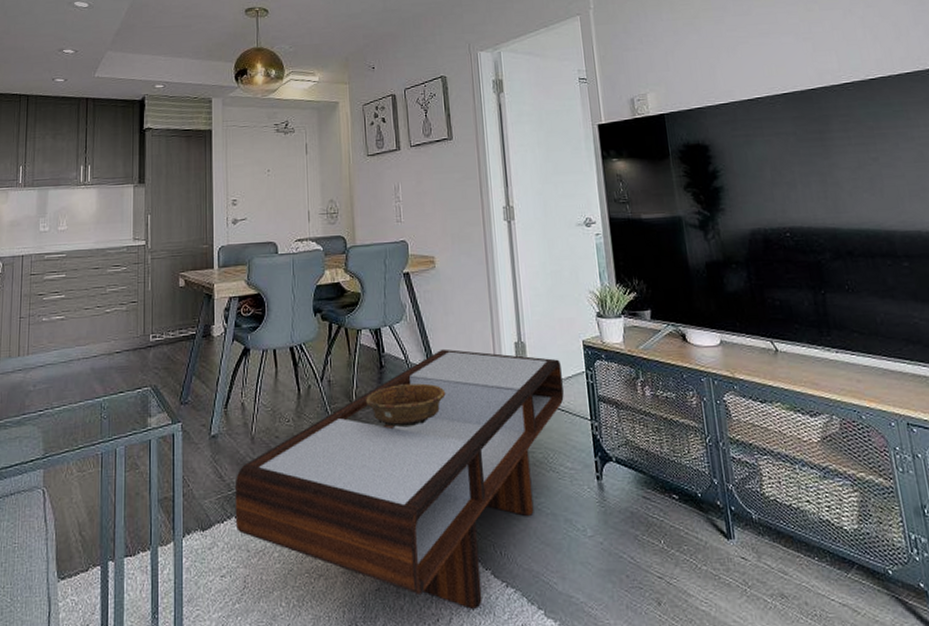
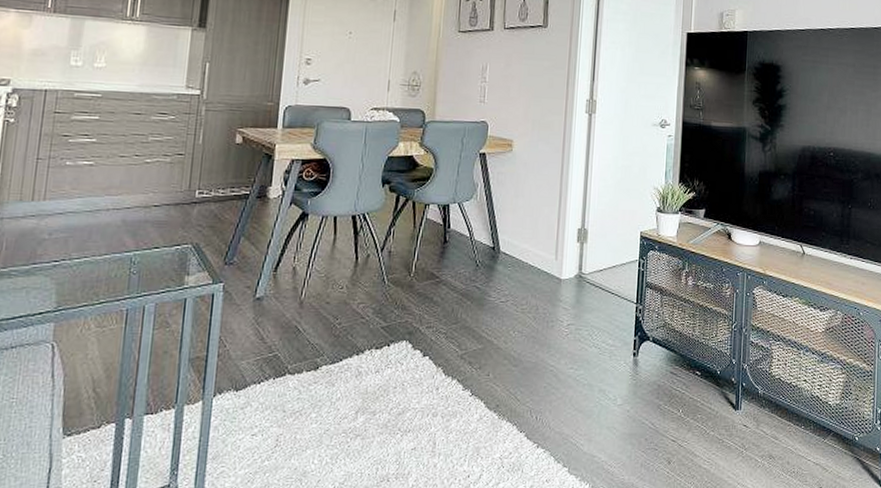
coffee table: present [234,348,564,609] -> none [273,229,617,467]
decorative bowl: present [365,383,446,428] -> none [424,260,506,301]

